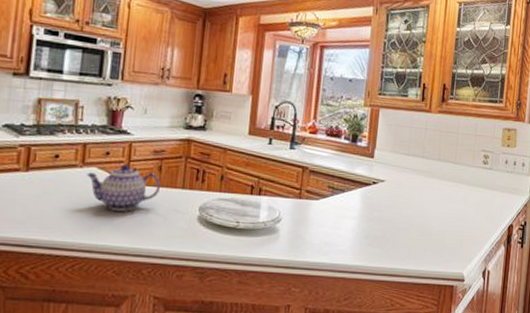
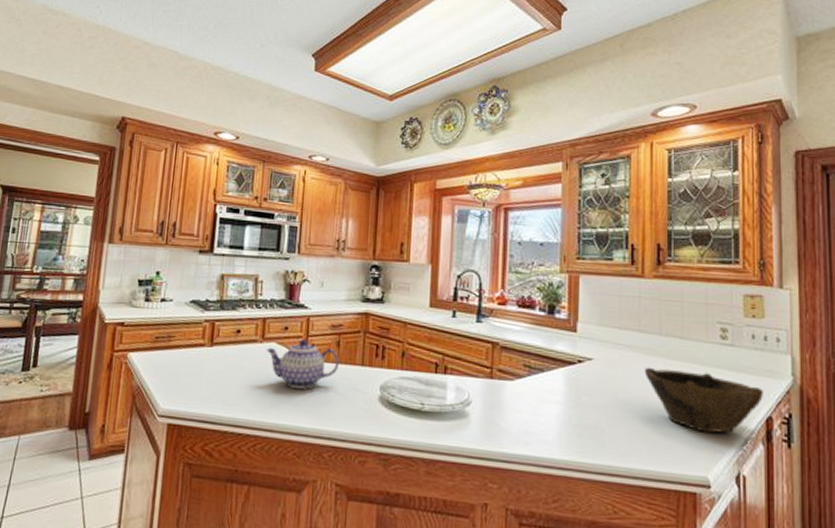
bowl: none [424,187,509,239] -> present [644,367,763,434]

